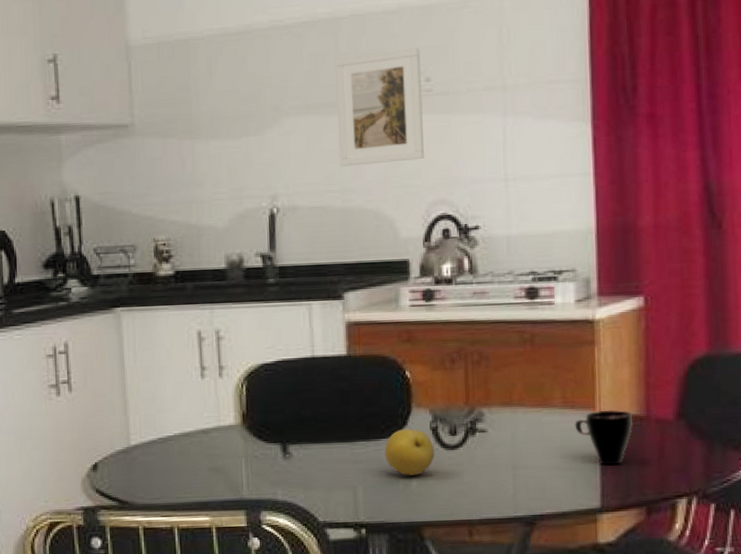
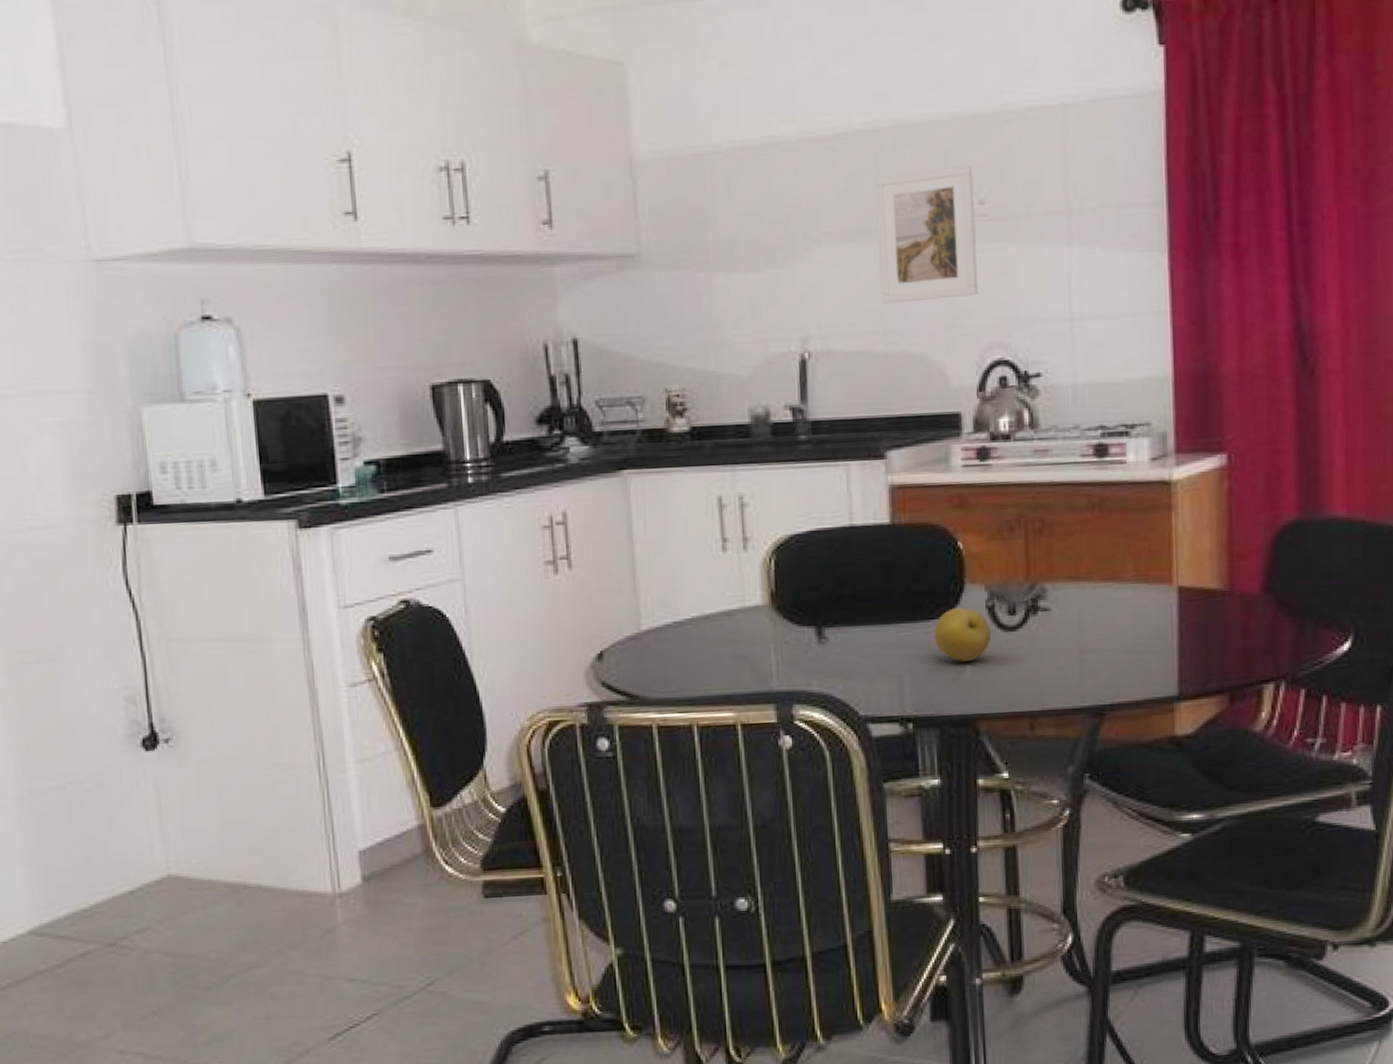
cup: present [575,410,633,465] -> none [1149,583,1215,647]

